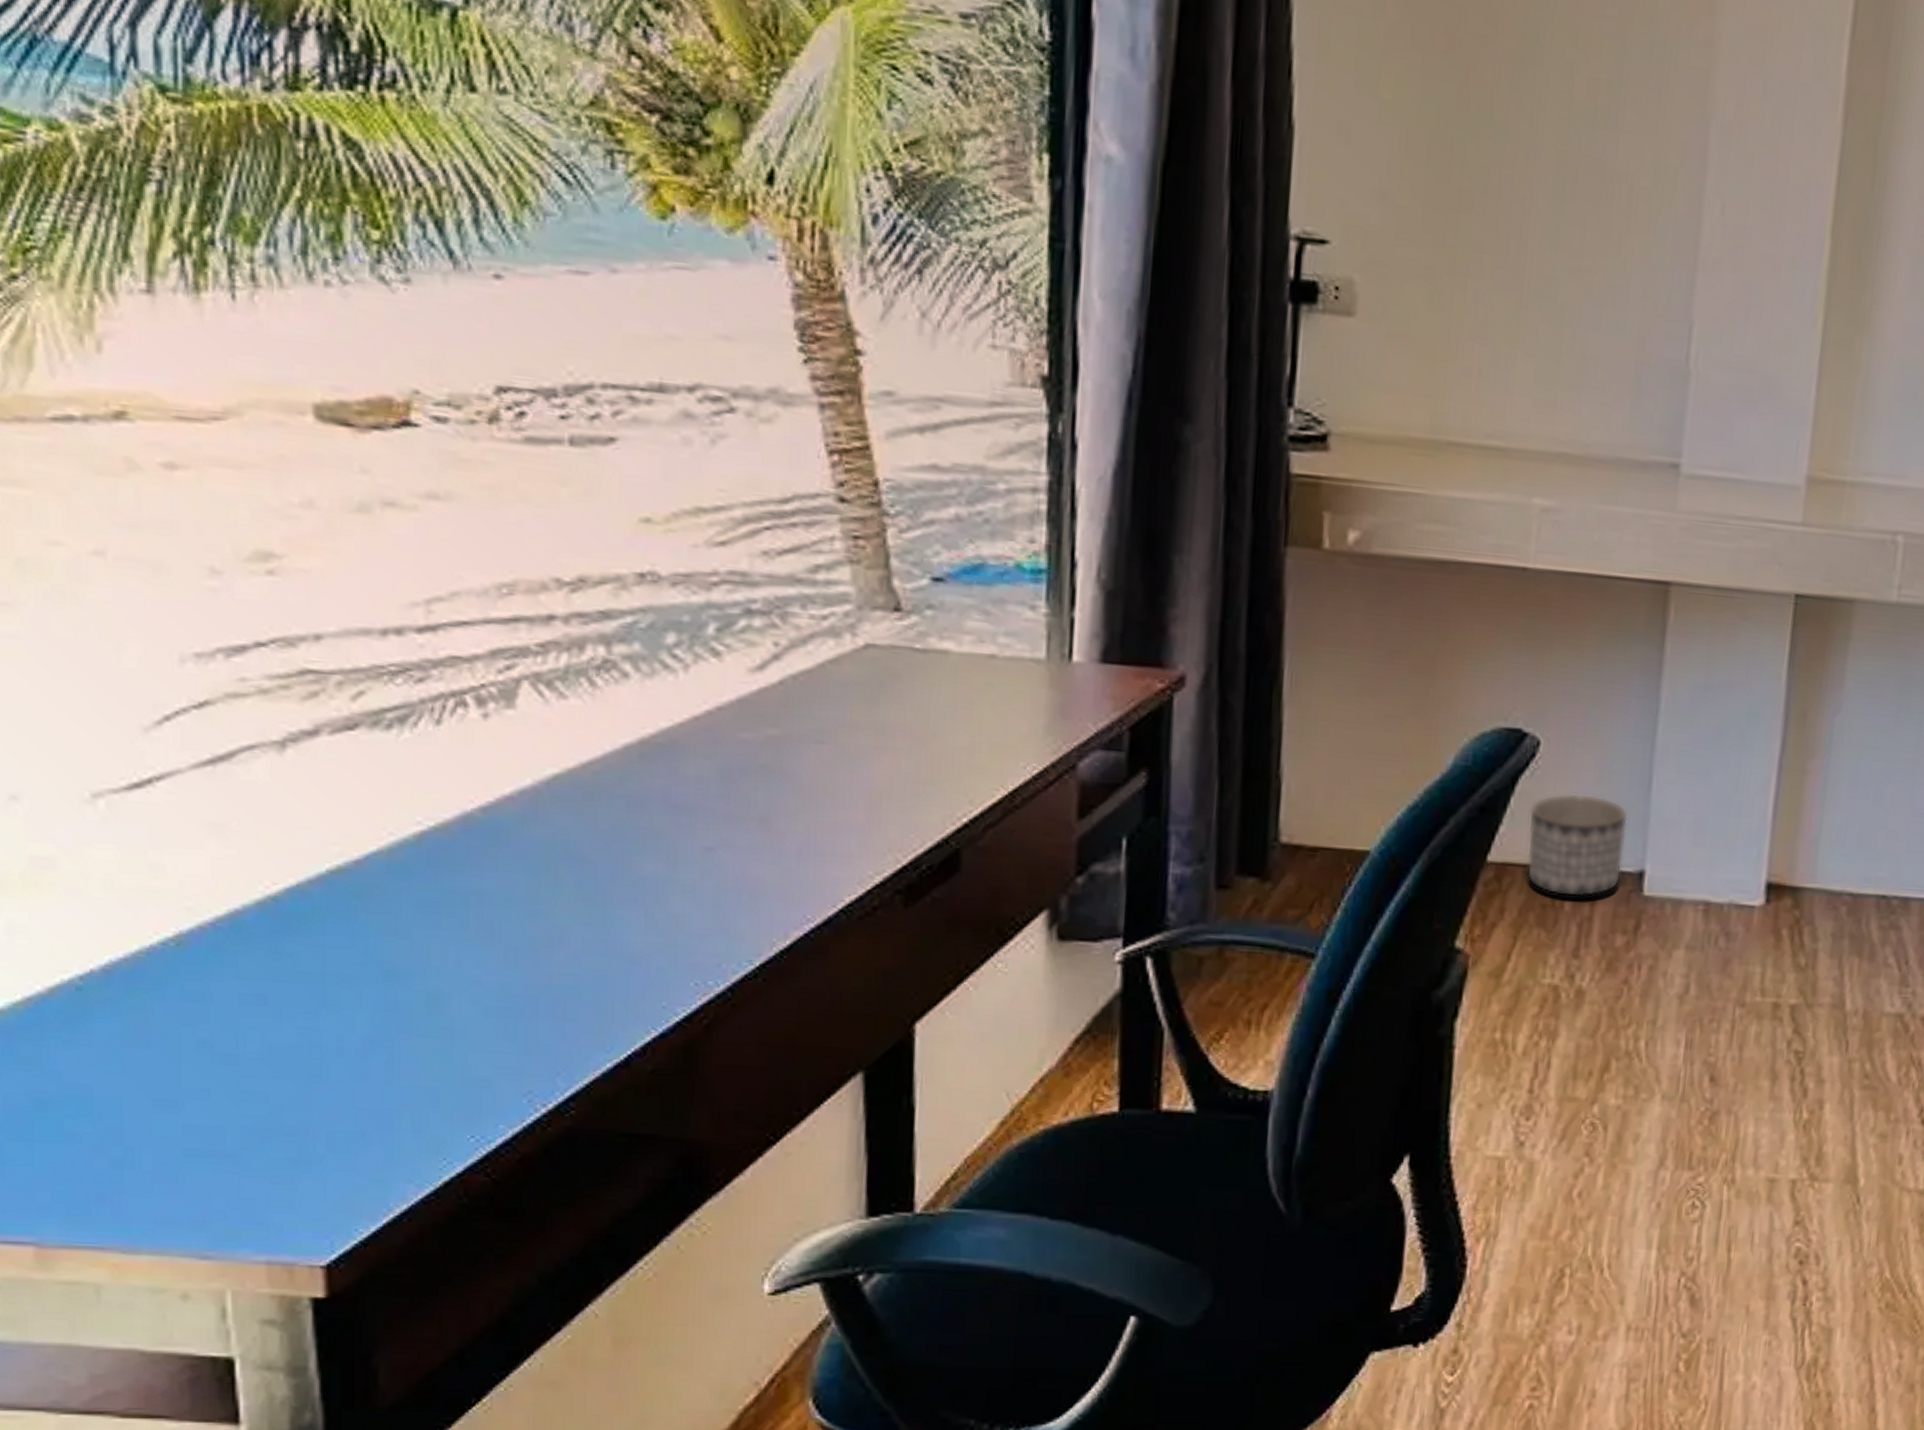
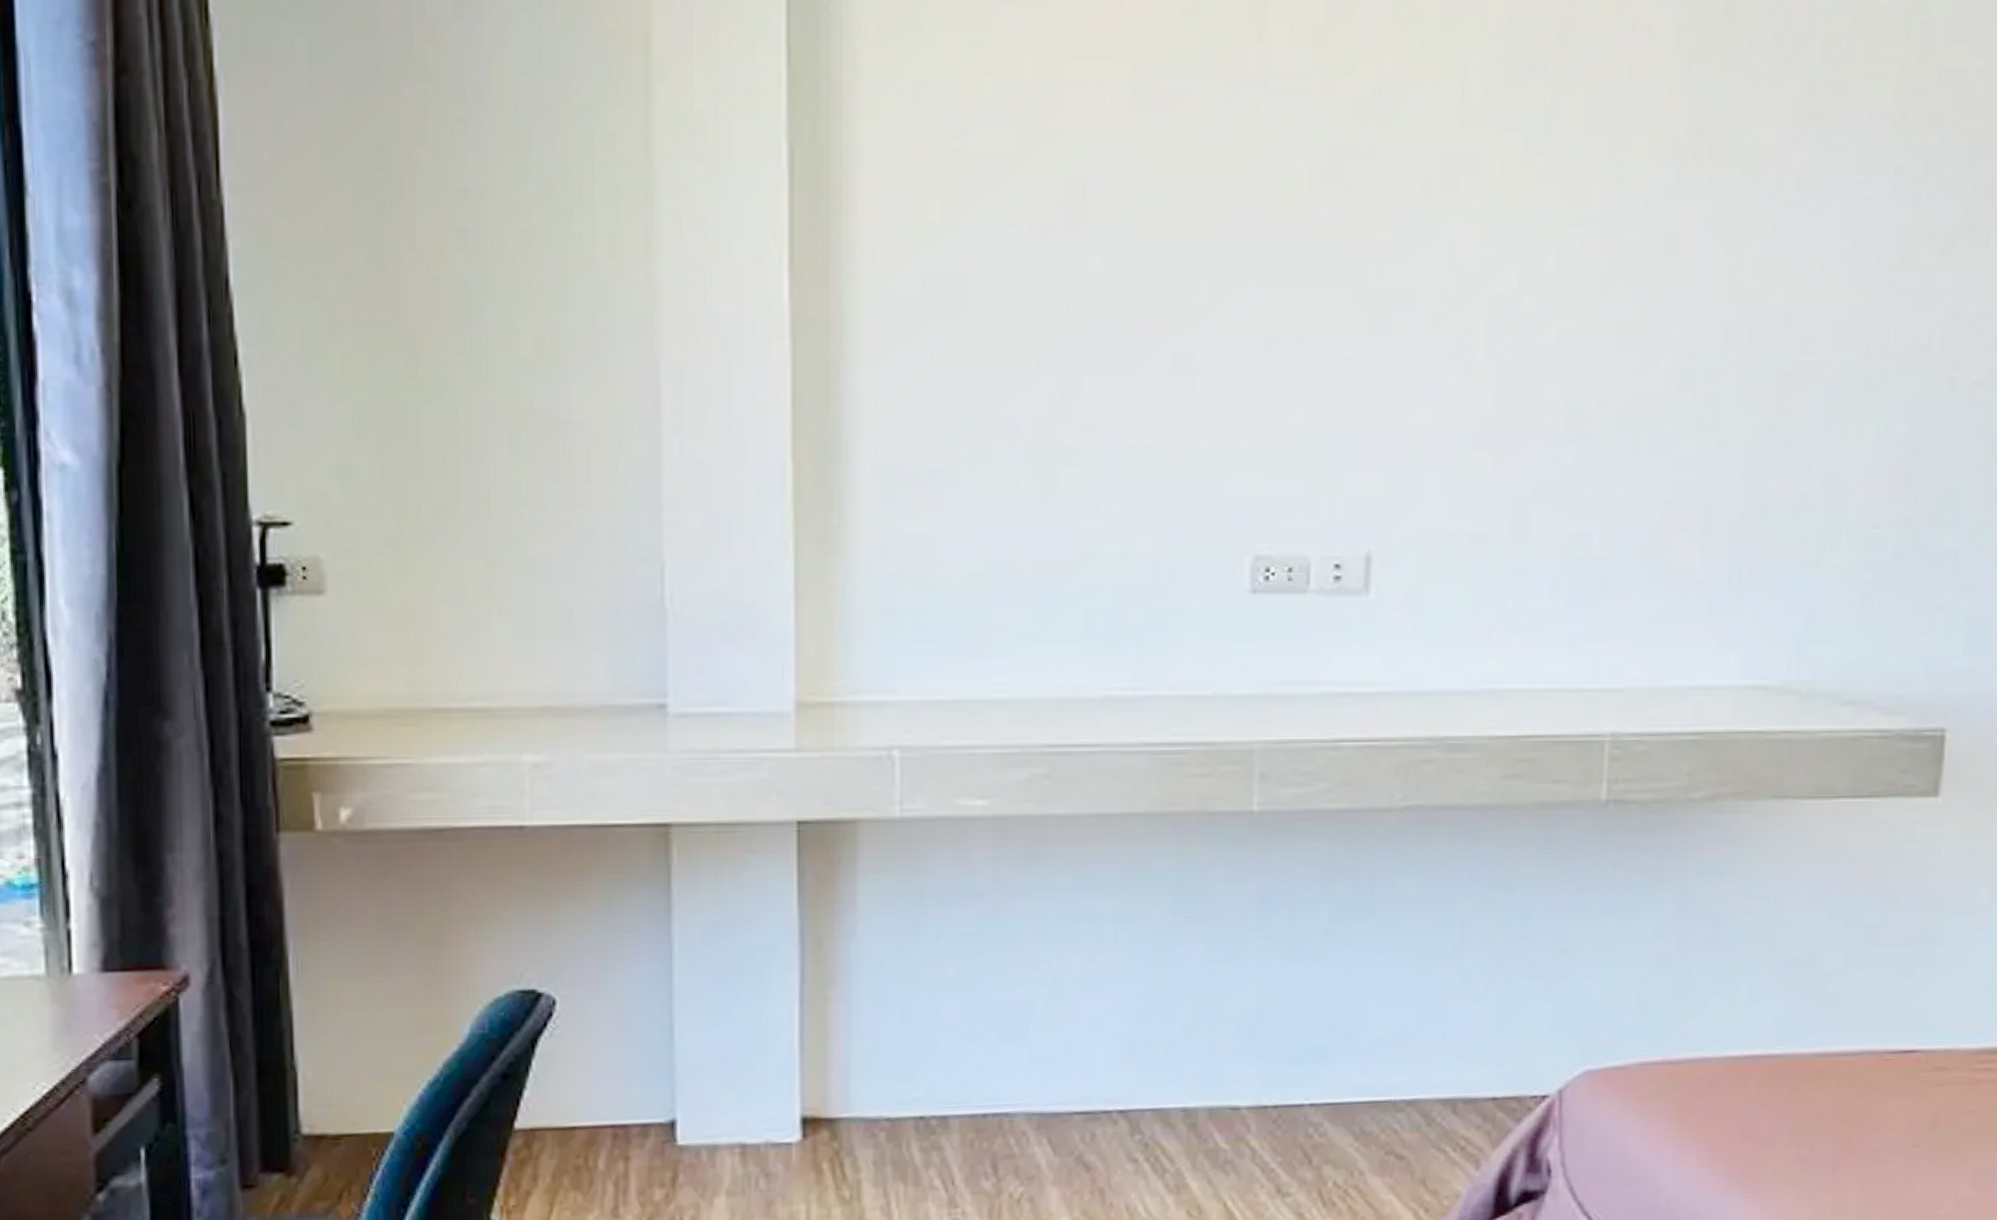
planter: present [1526,793,1628,897] -> none [552,1048,653,1156]

